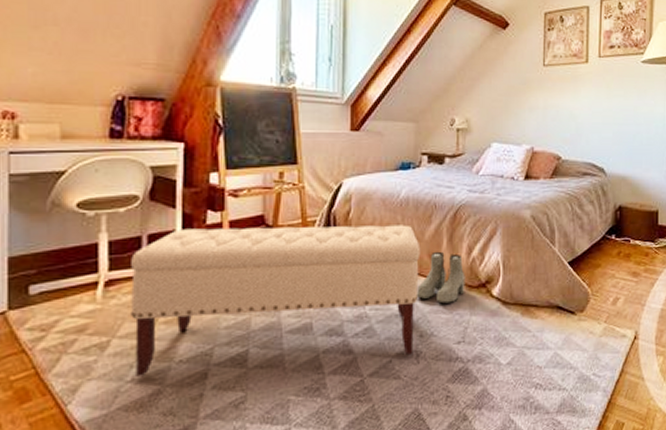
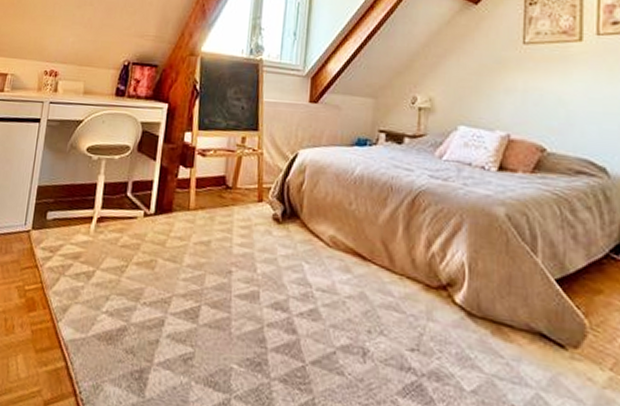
bench: present [129,225,421,377] -> none [109,180,374,352]
boots: present [417,251,465,304] -> none [367,238,423,301]

